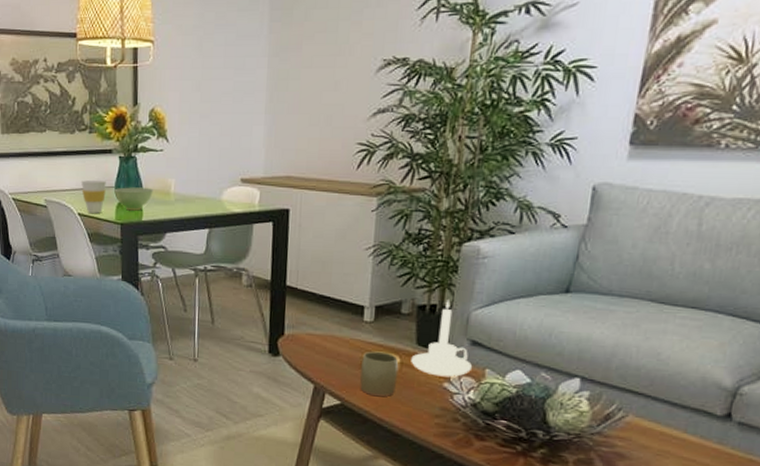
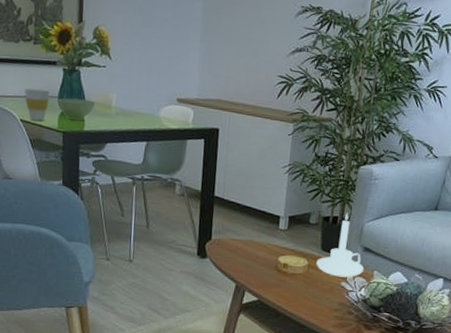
mug: present [359,351,399,397] -> none [274,254,307,294]

